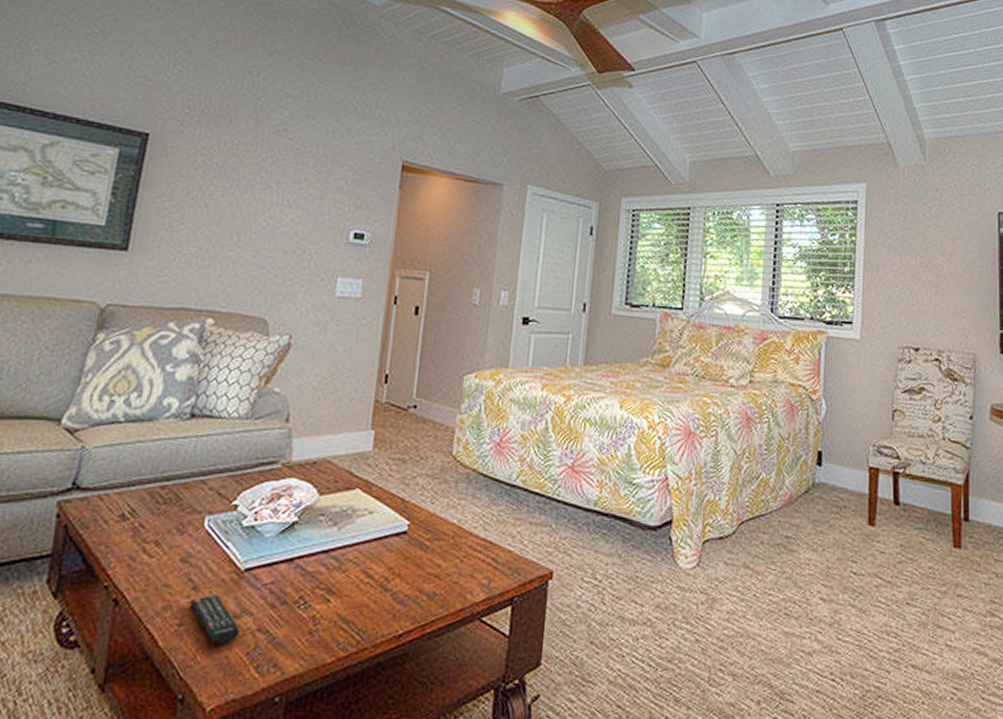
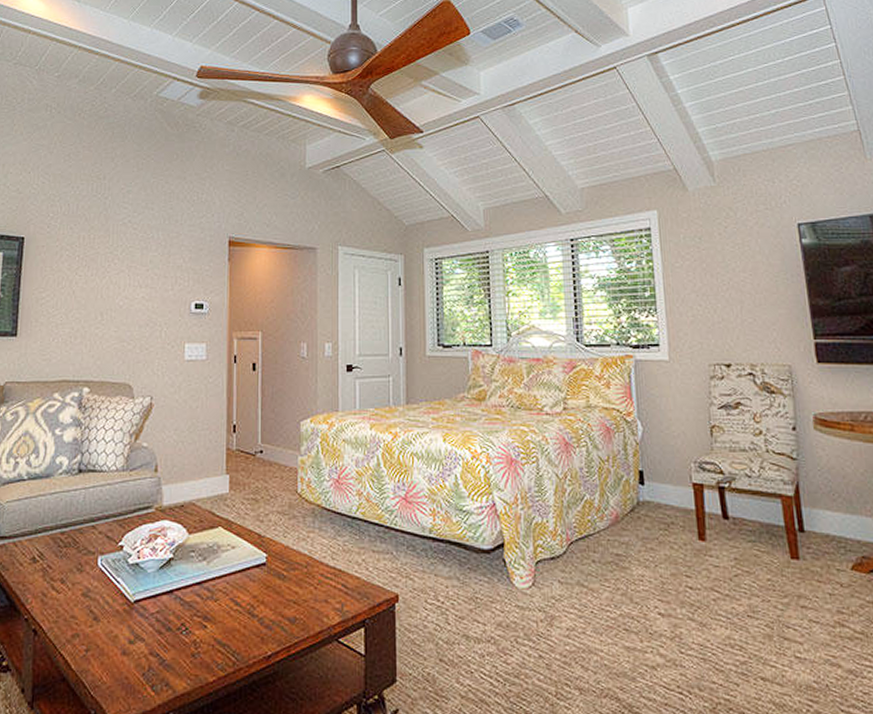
remote control: present [189,595,240,644] -> none [93,624,135,667]

